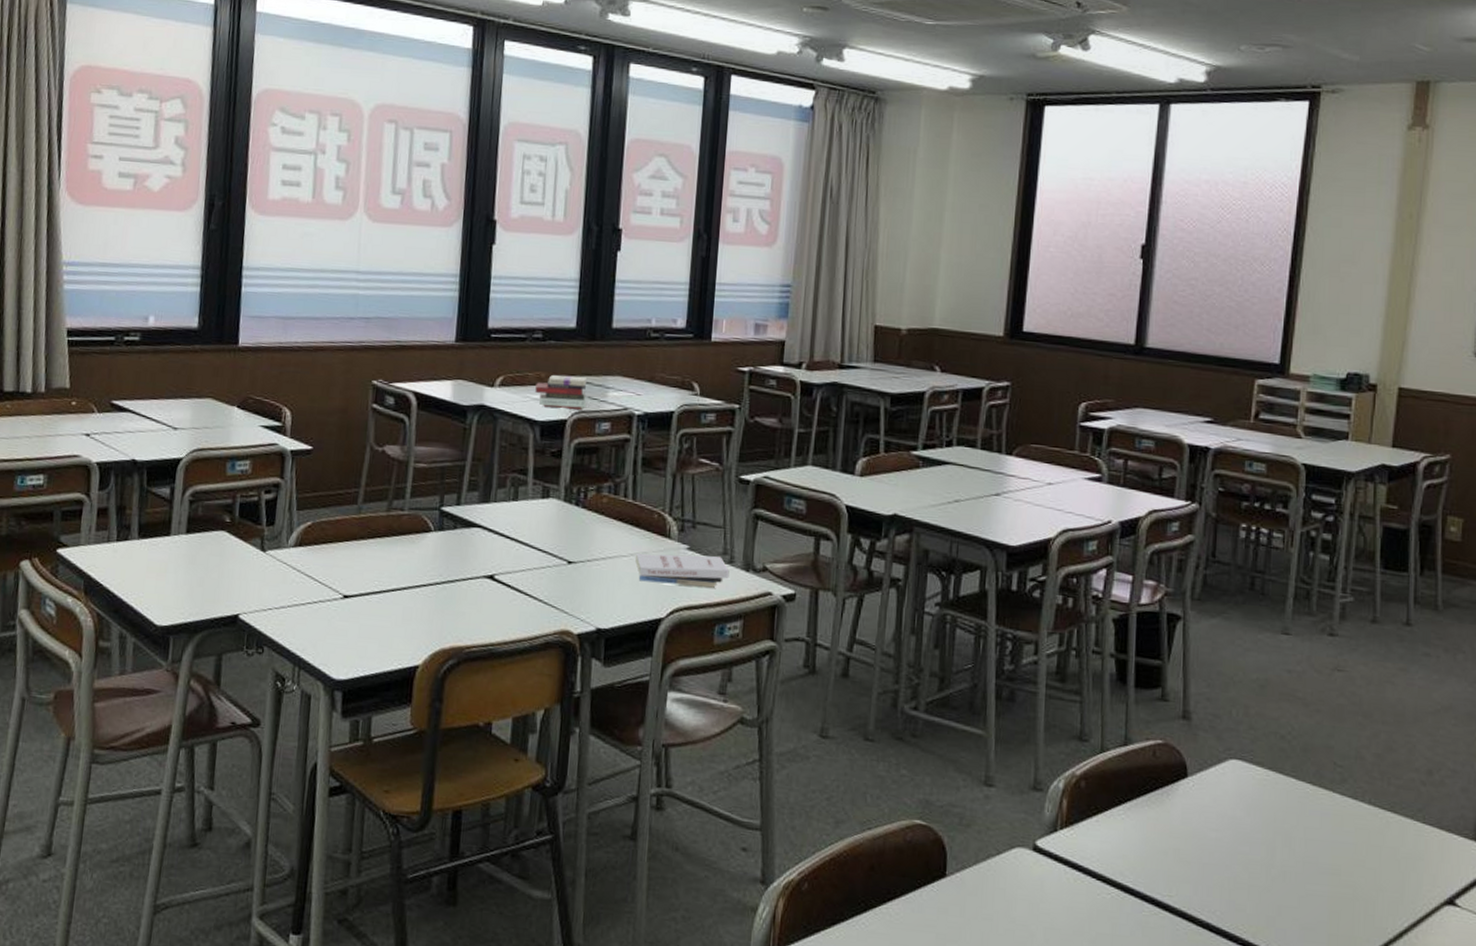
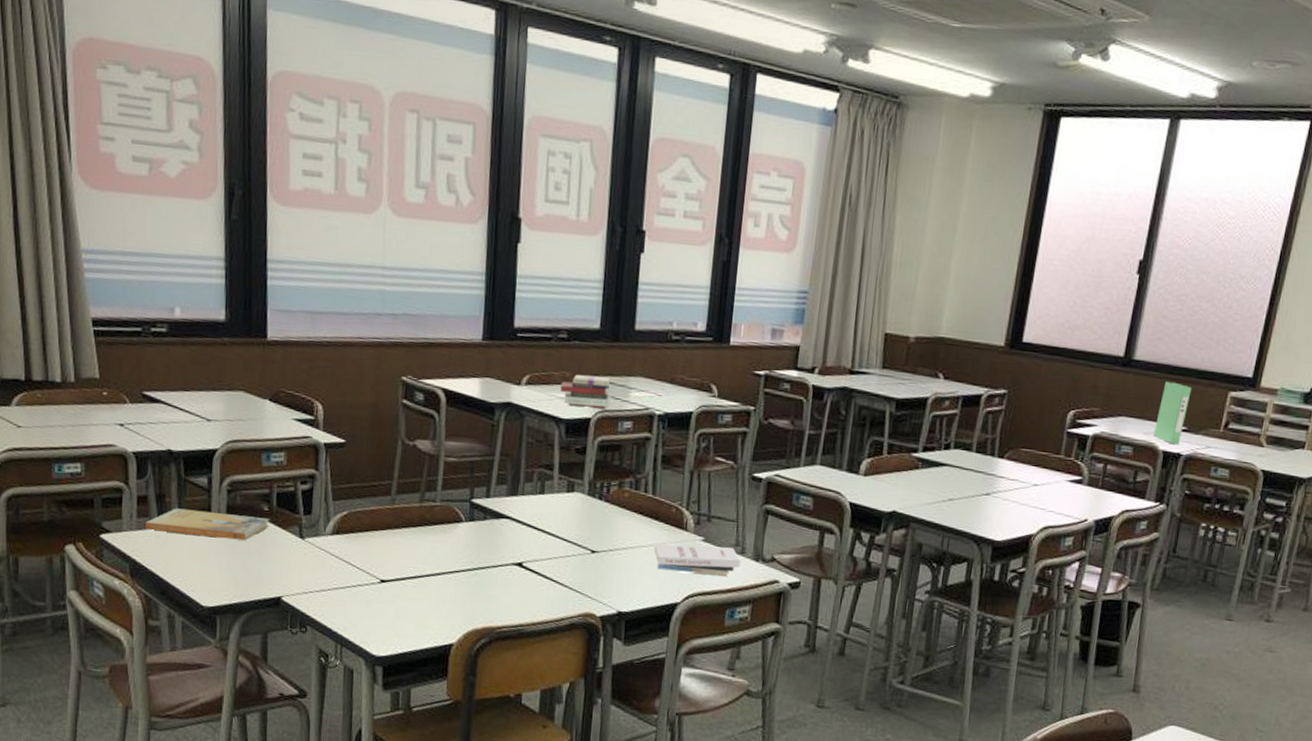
book: none [103,520,232,554] -> present [145,508,270,541]
binder: none [1176,369,1214,438] -> present [1153,381,1192,445]

